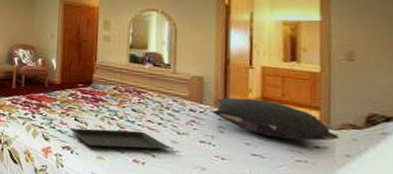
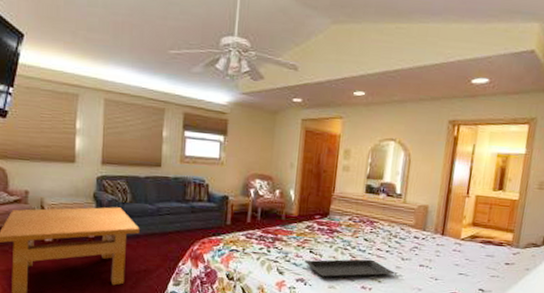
pillow: present [212,97,340,141] -> none [432,224,524,259]

